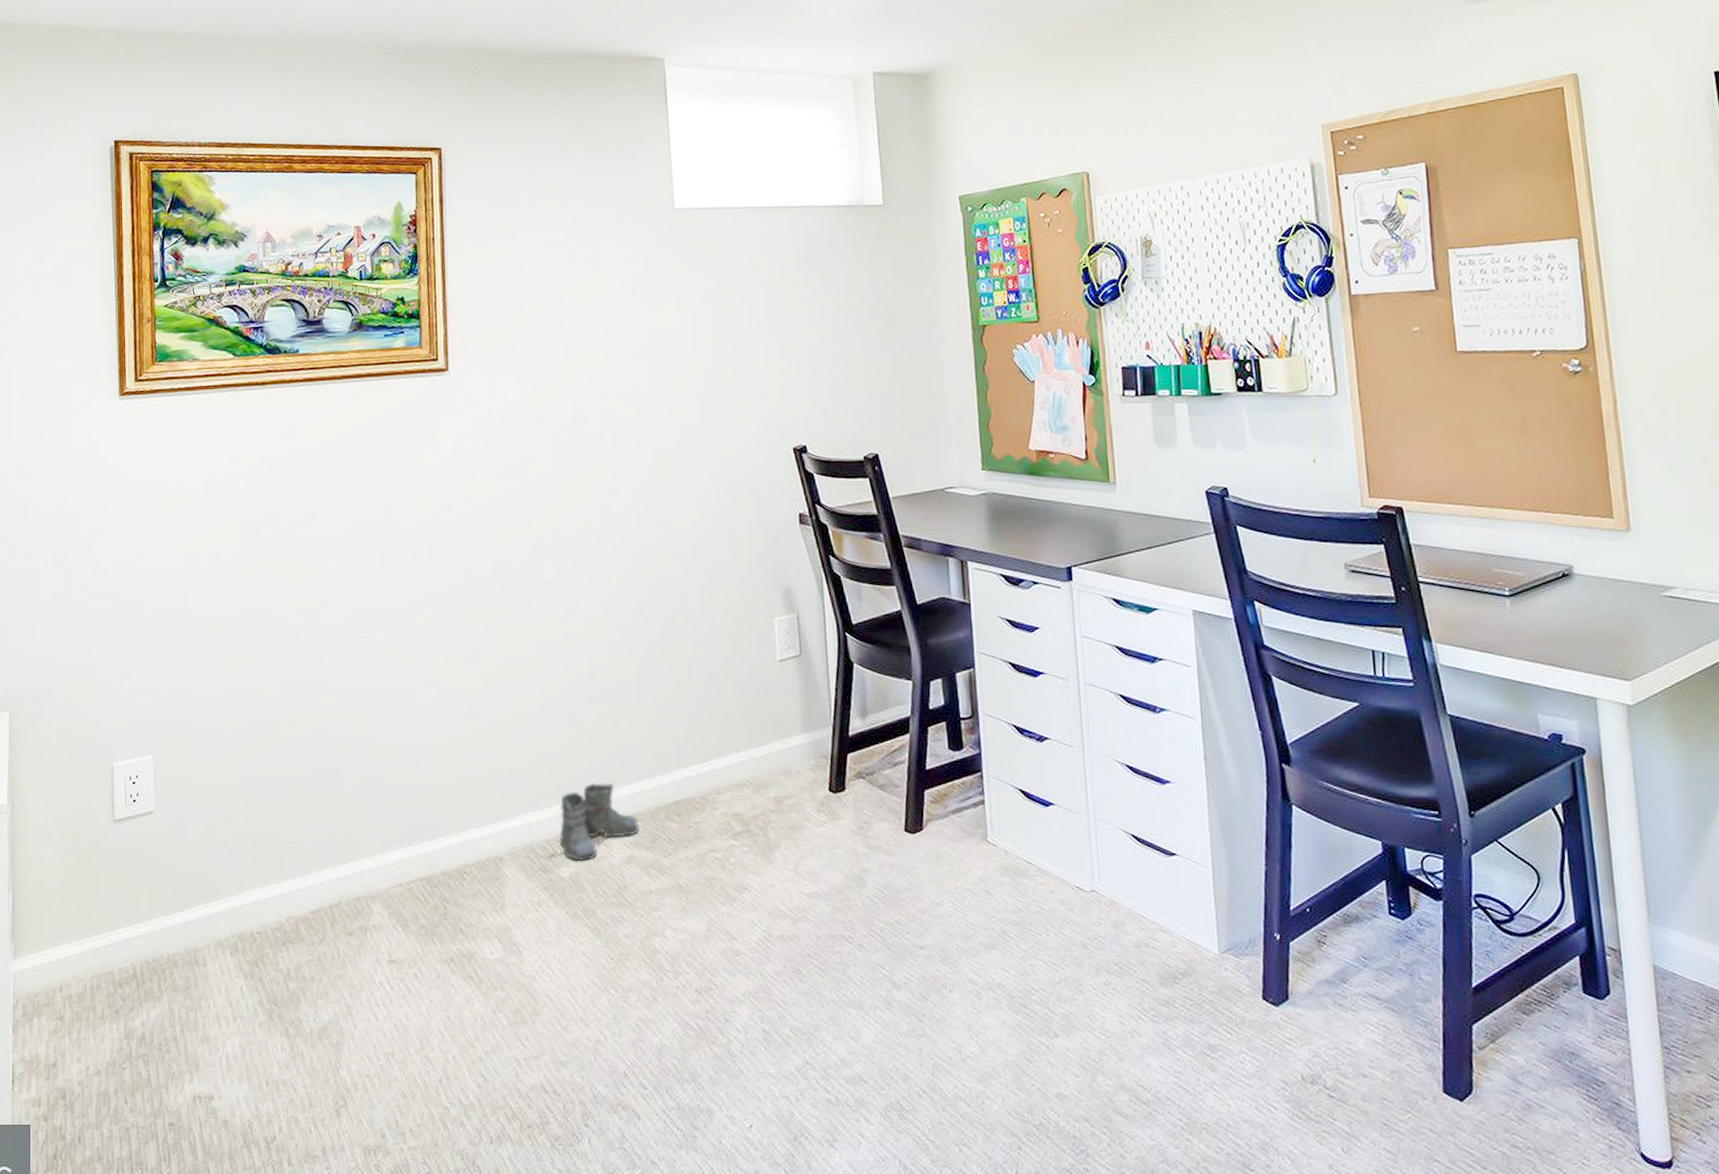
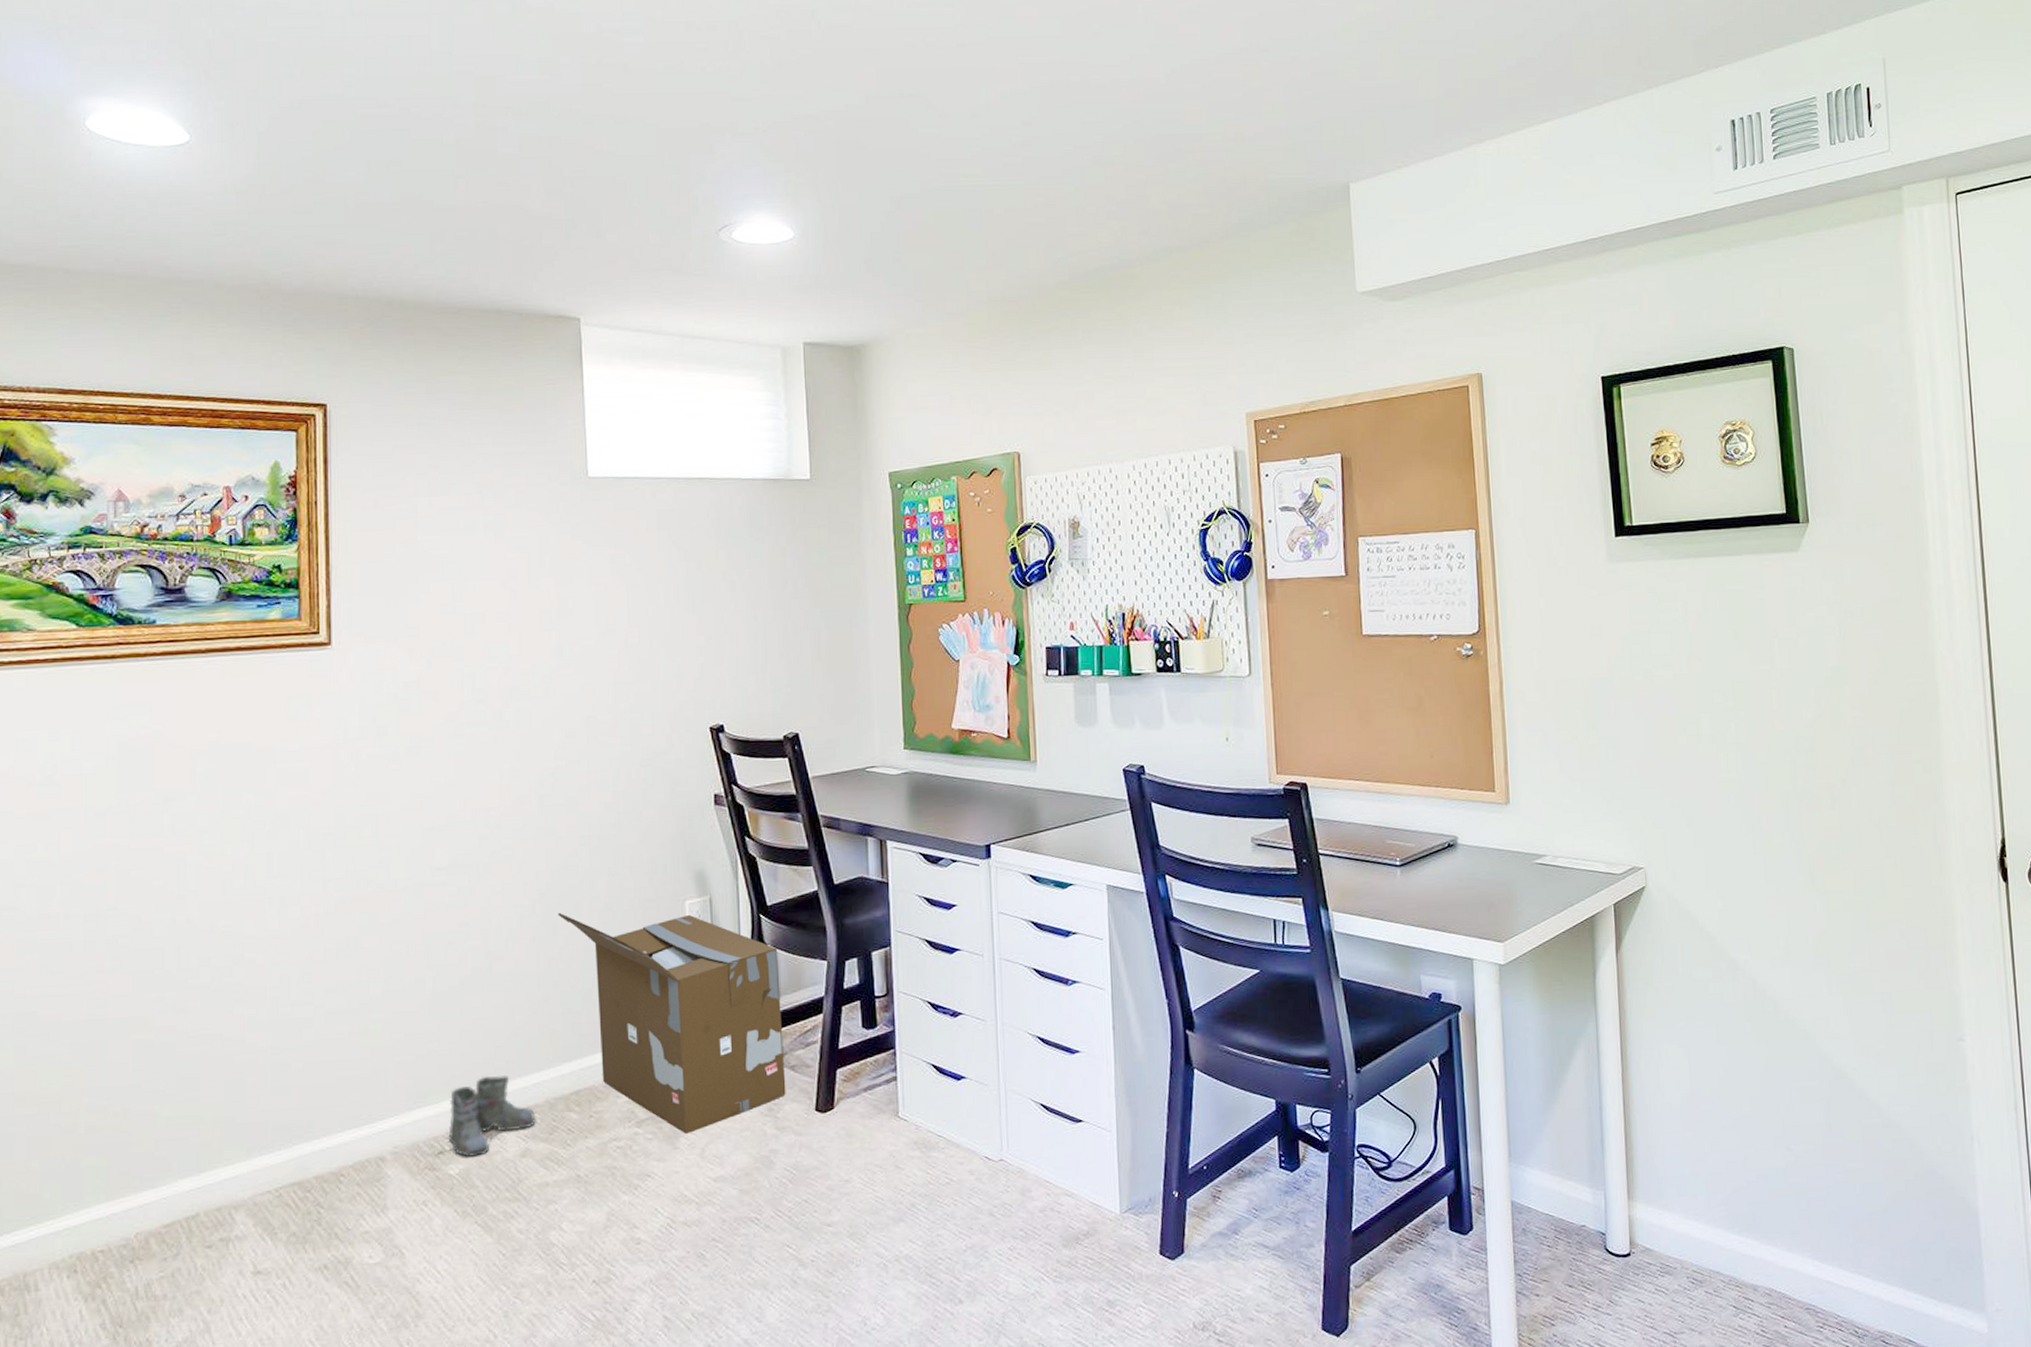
cardboard box: none [655,626,876,849] -> present [558,912,786,1135]

